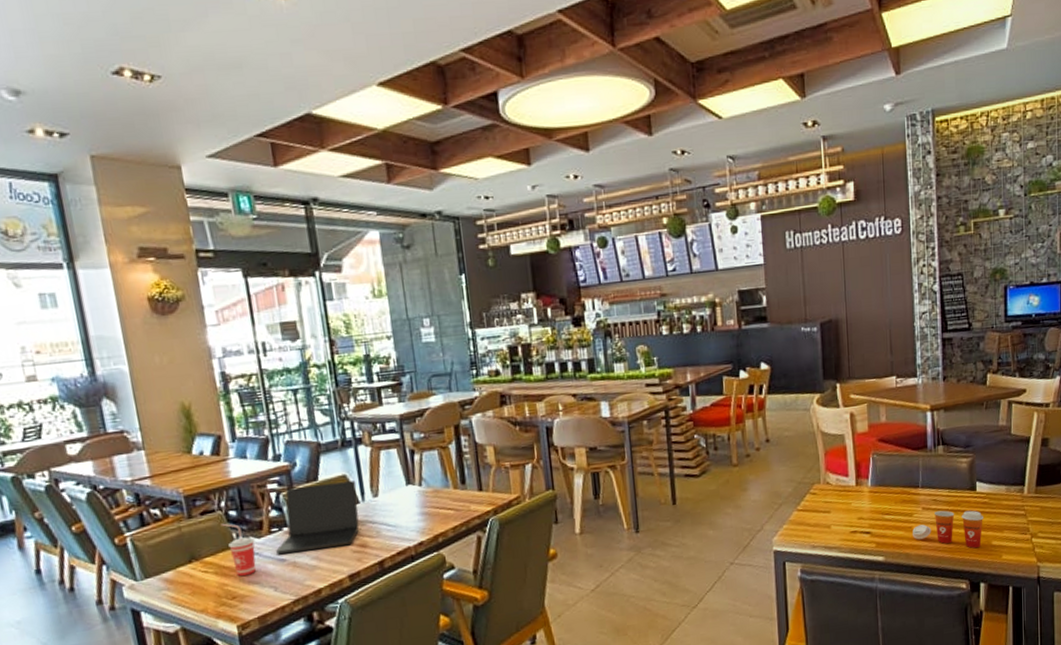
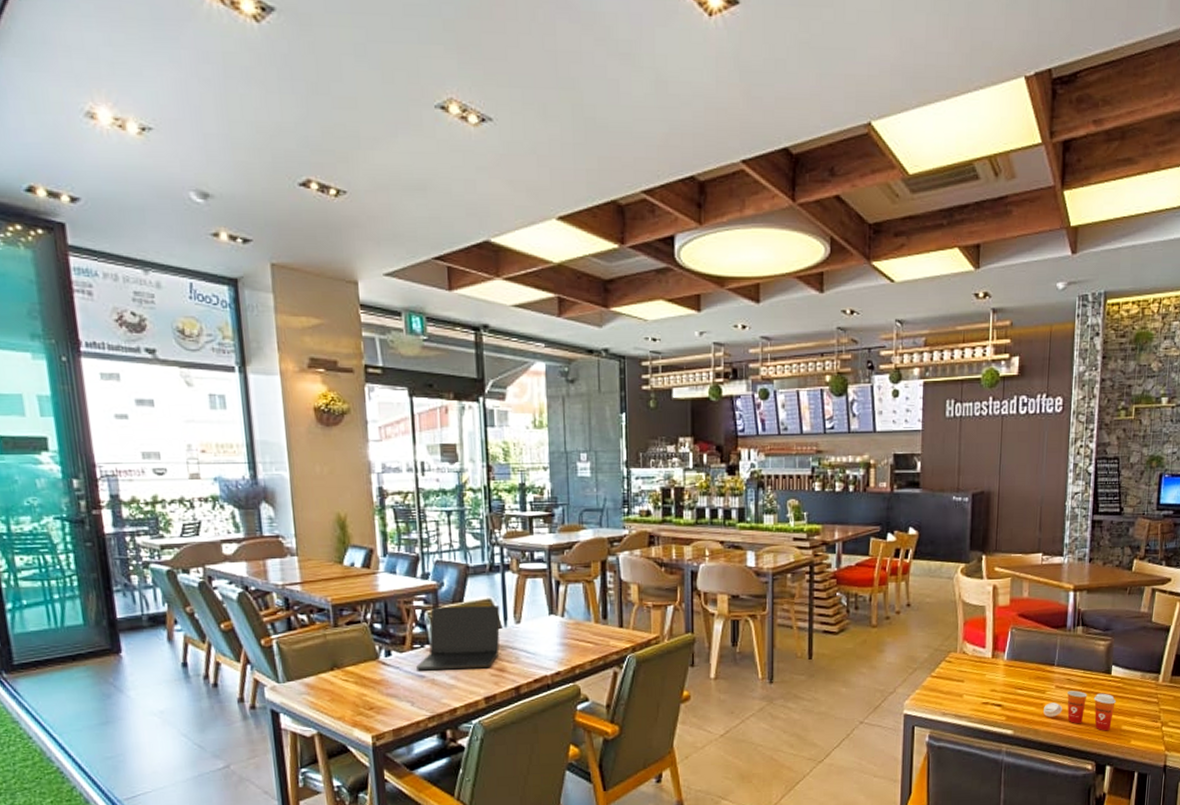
beverage cup: present [220,523,256,577] -> none [365,635,397,689]

